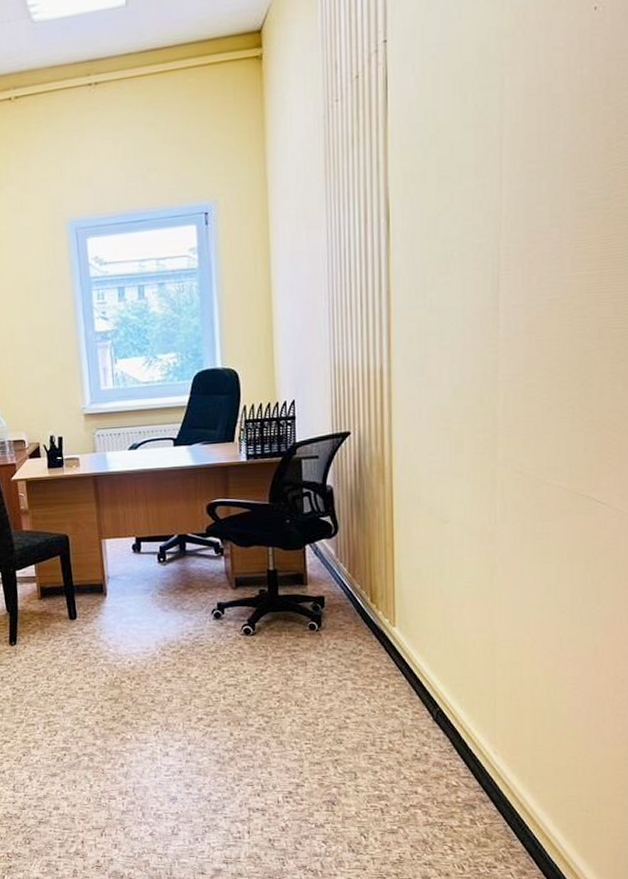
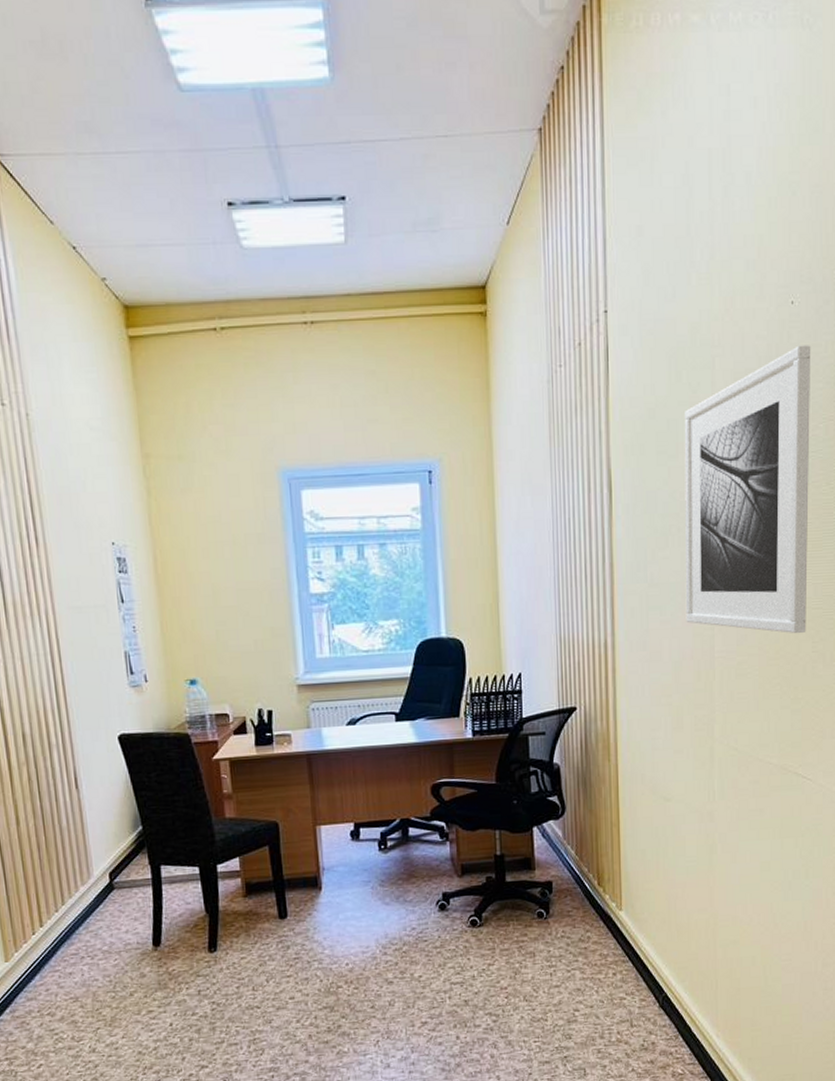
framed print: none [467,51,617,355] -> present [684,345,811,634]

